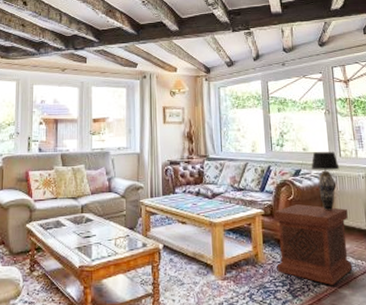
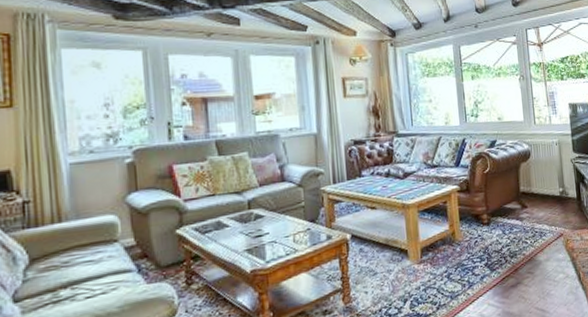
side table: present [274,204,353,285] -> none [470,176,547,254]
table lamp: present [311,152,340,211] -> none [506,119,534,181]

